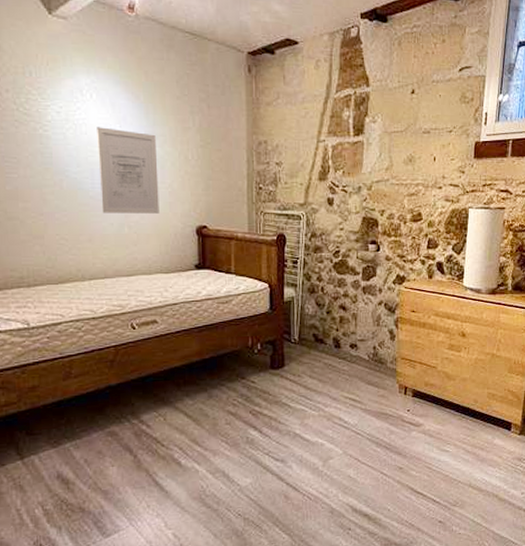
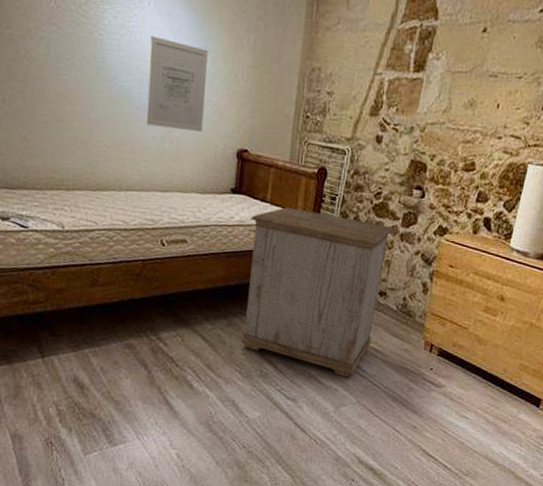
nightstand: none [218,276,356,431] -> present [241,207,394,378]

